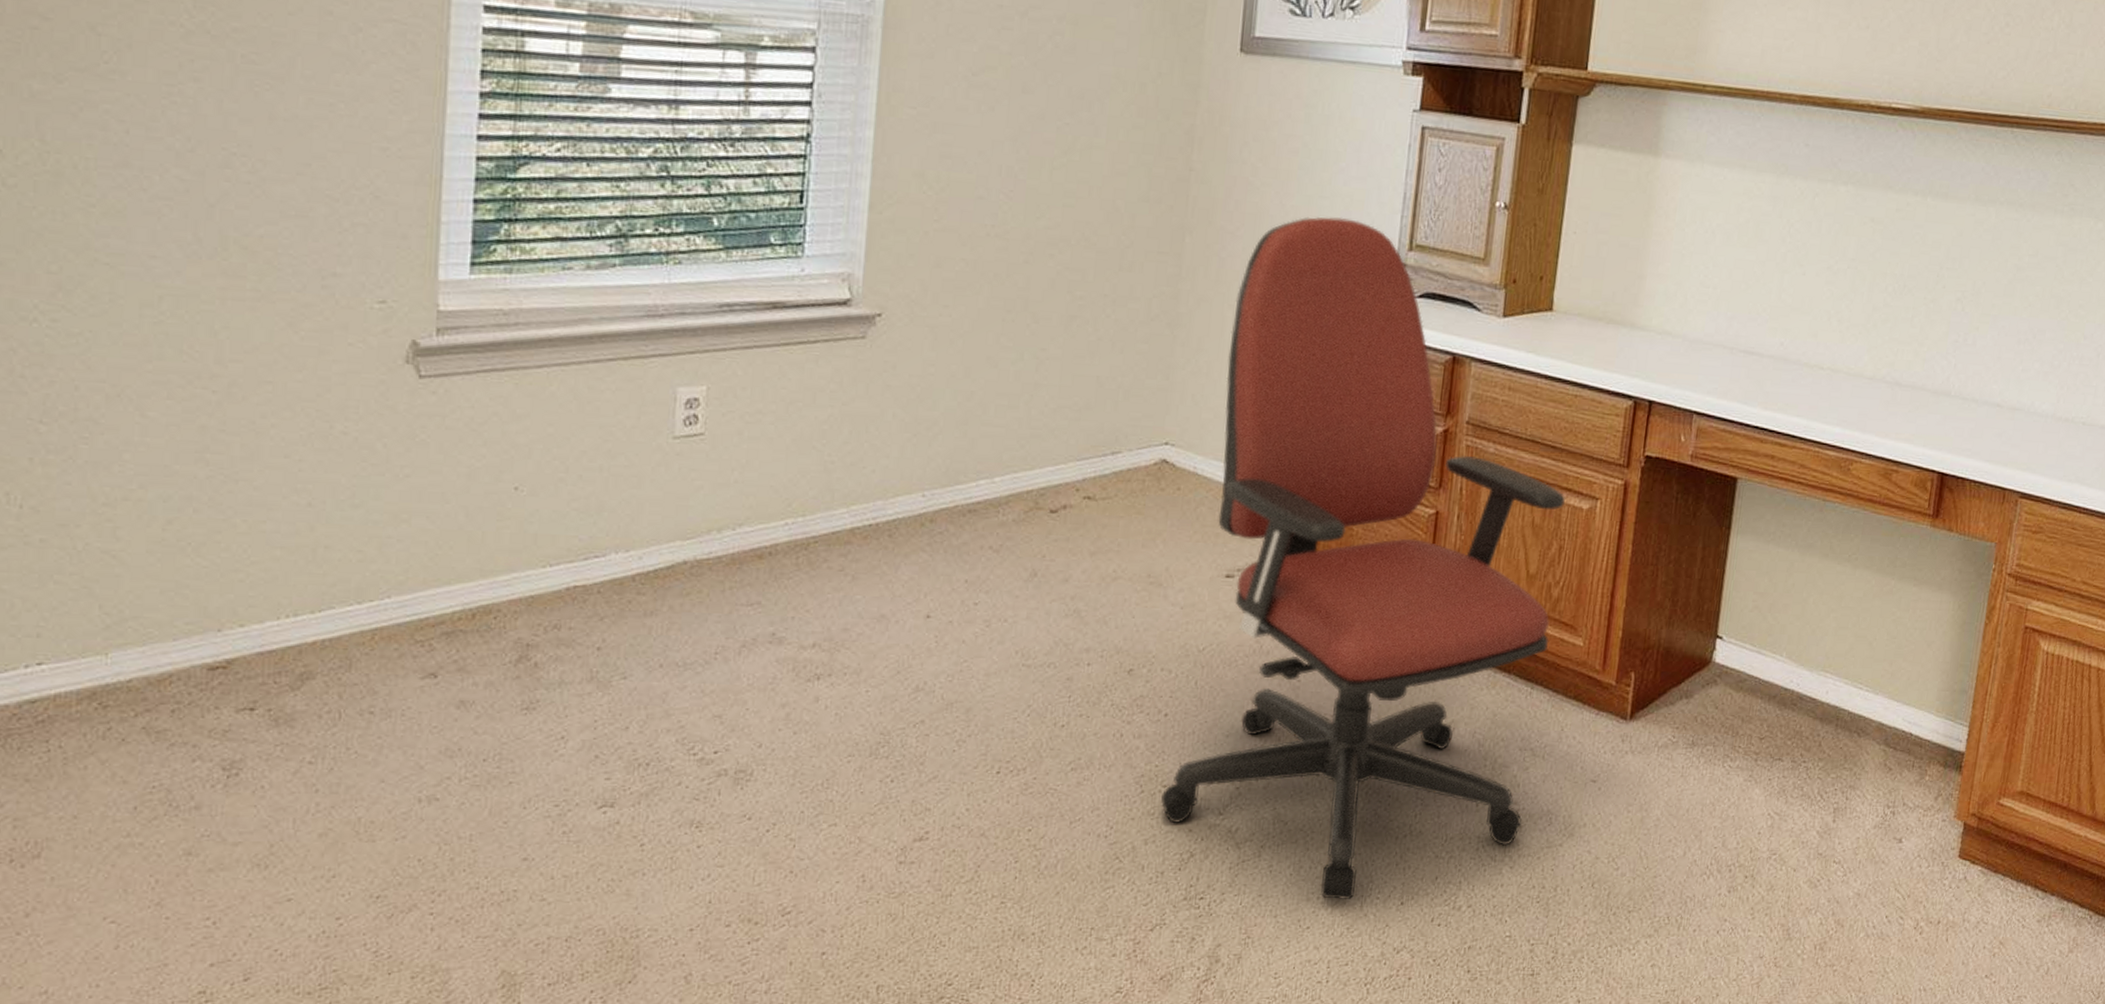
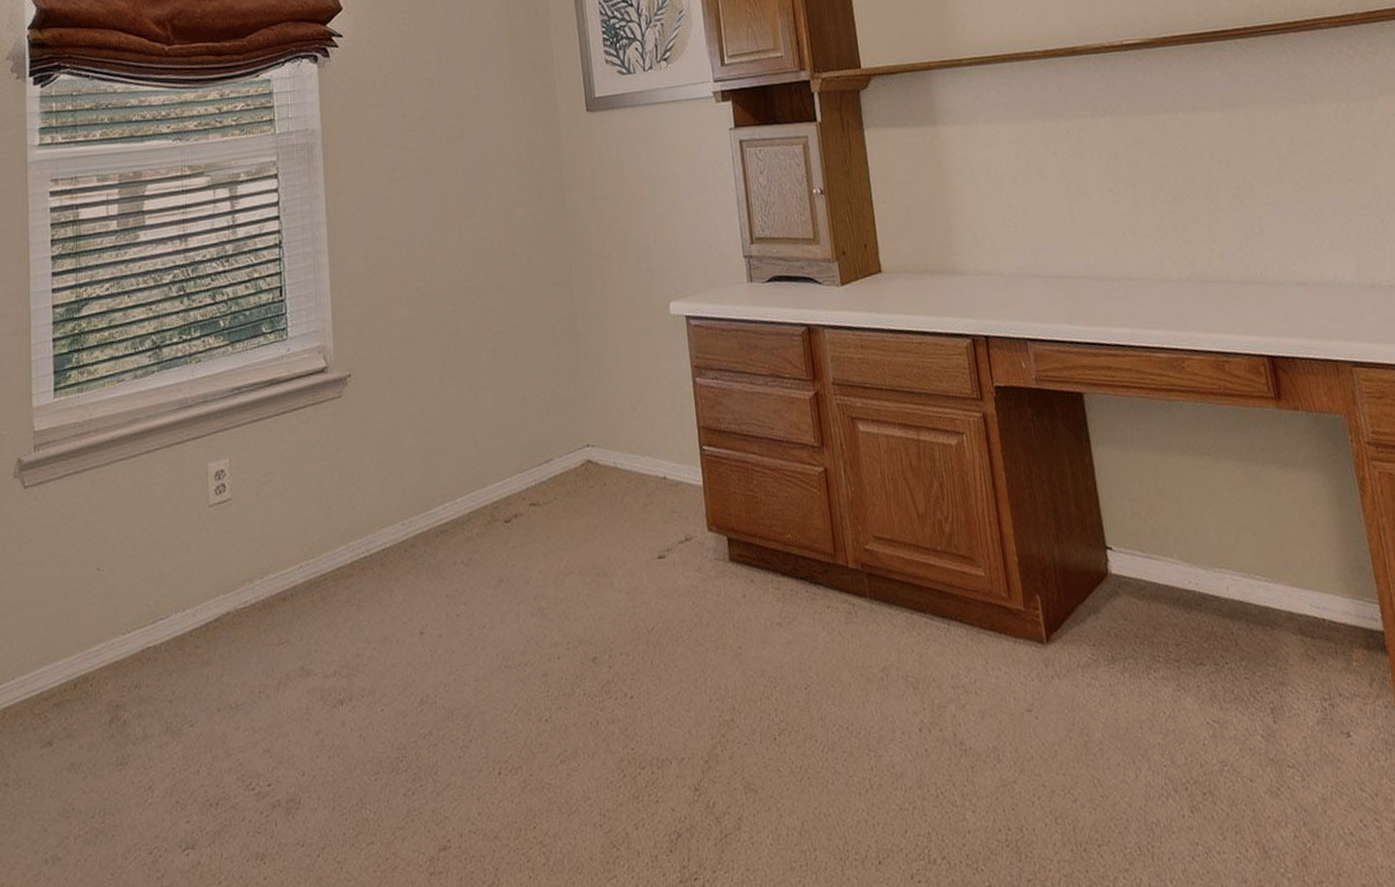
office chair: present [1161,216,1566,900] -> none [620,227,972,866]

